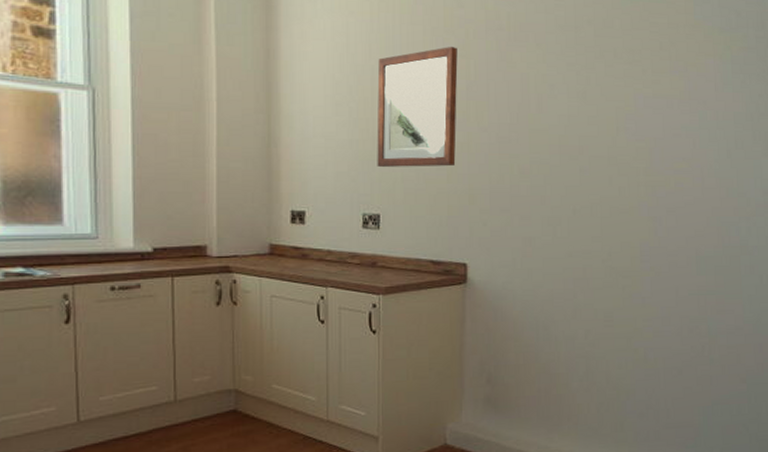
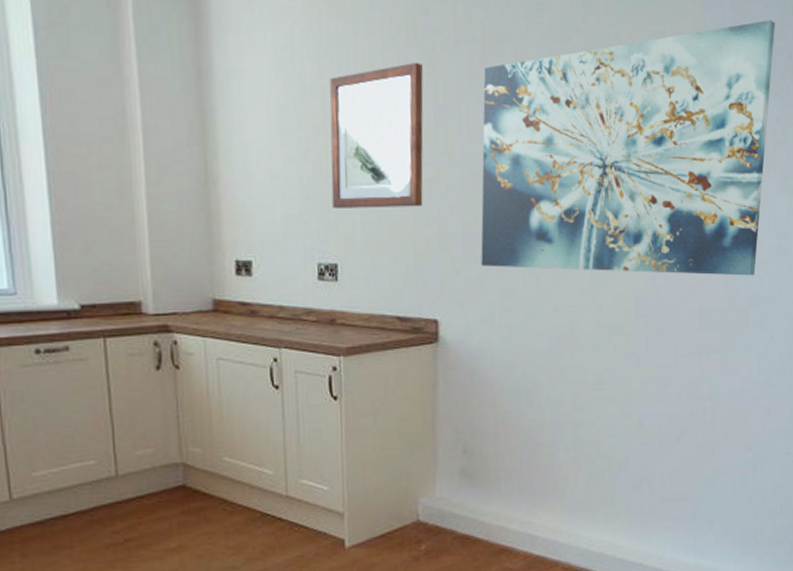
wall art: none [505,14,756,228] -> present [481,19,775,276]

